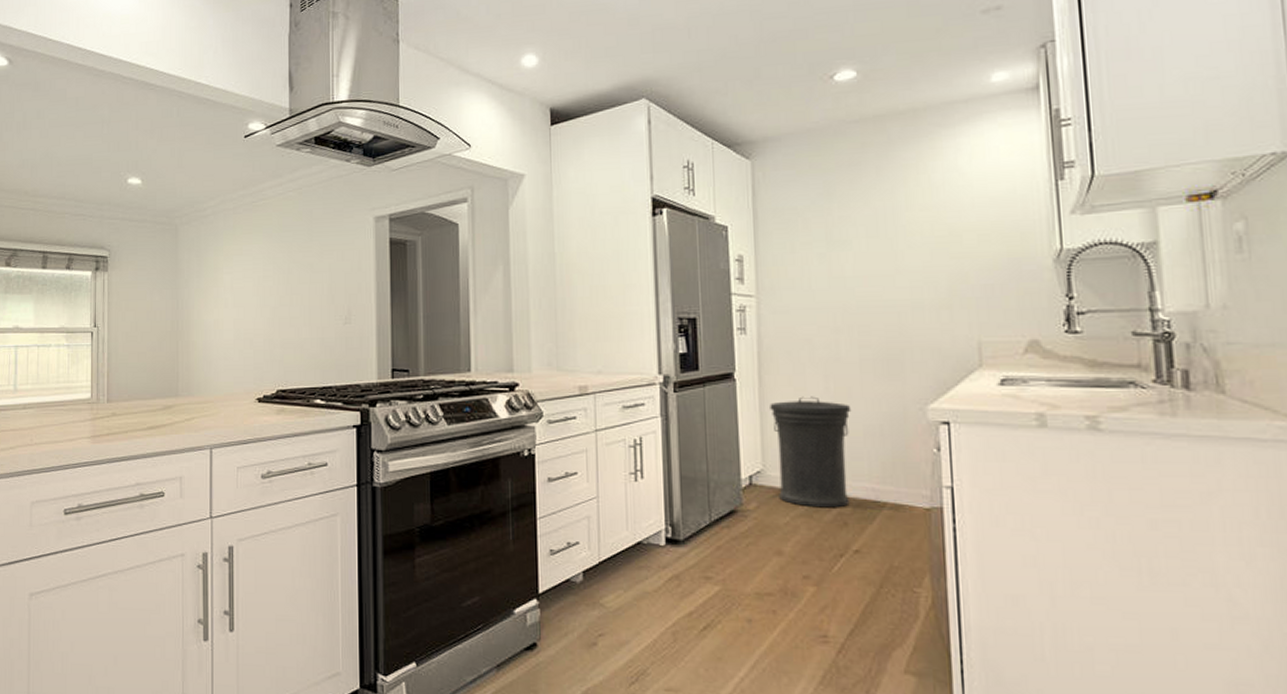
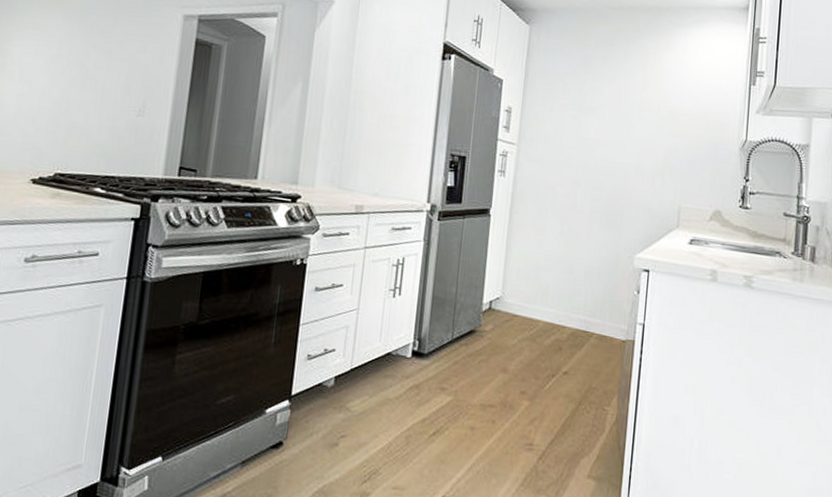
trash can: present [770,396,852,508] -> none [511,236,578,335]

